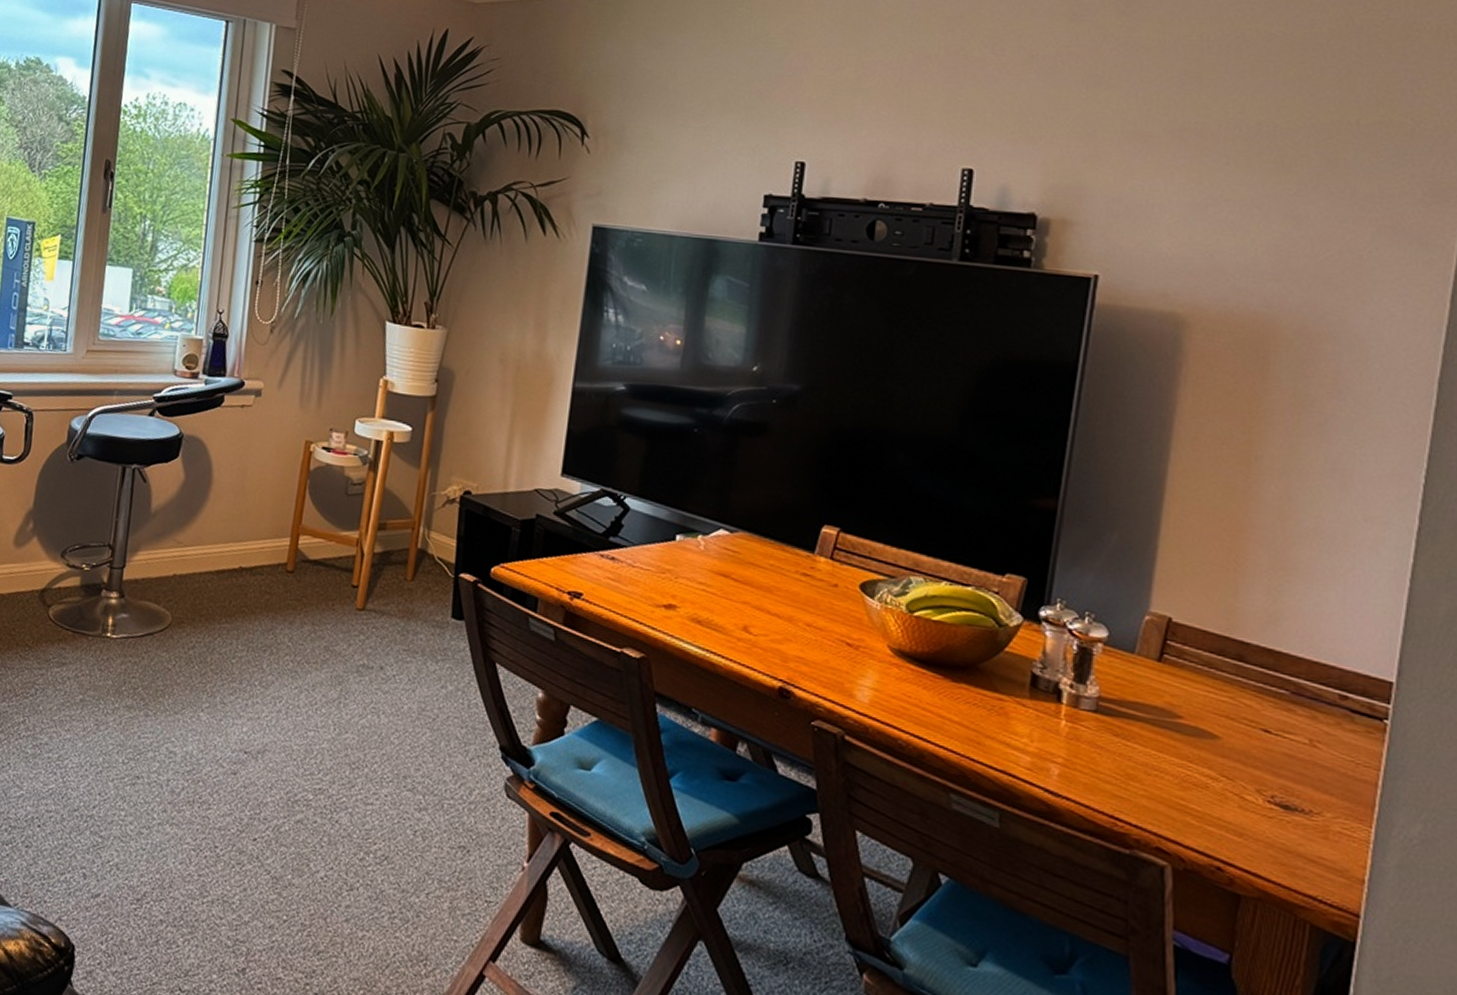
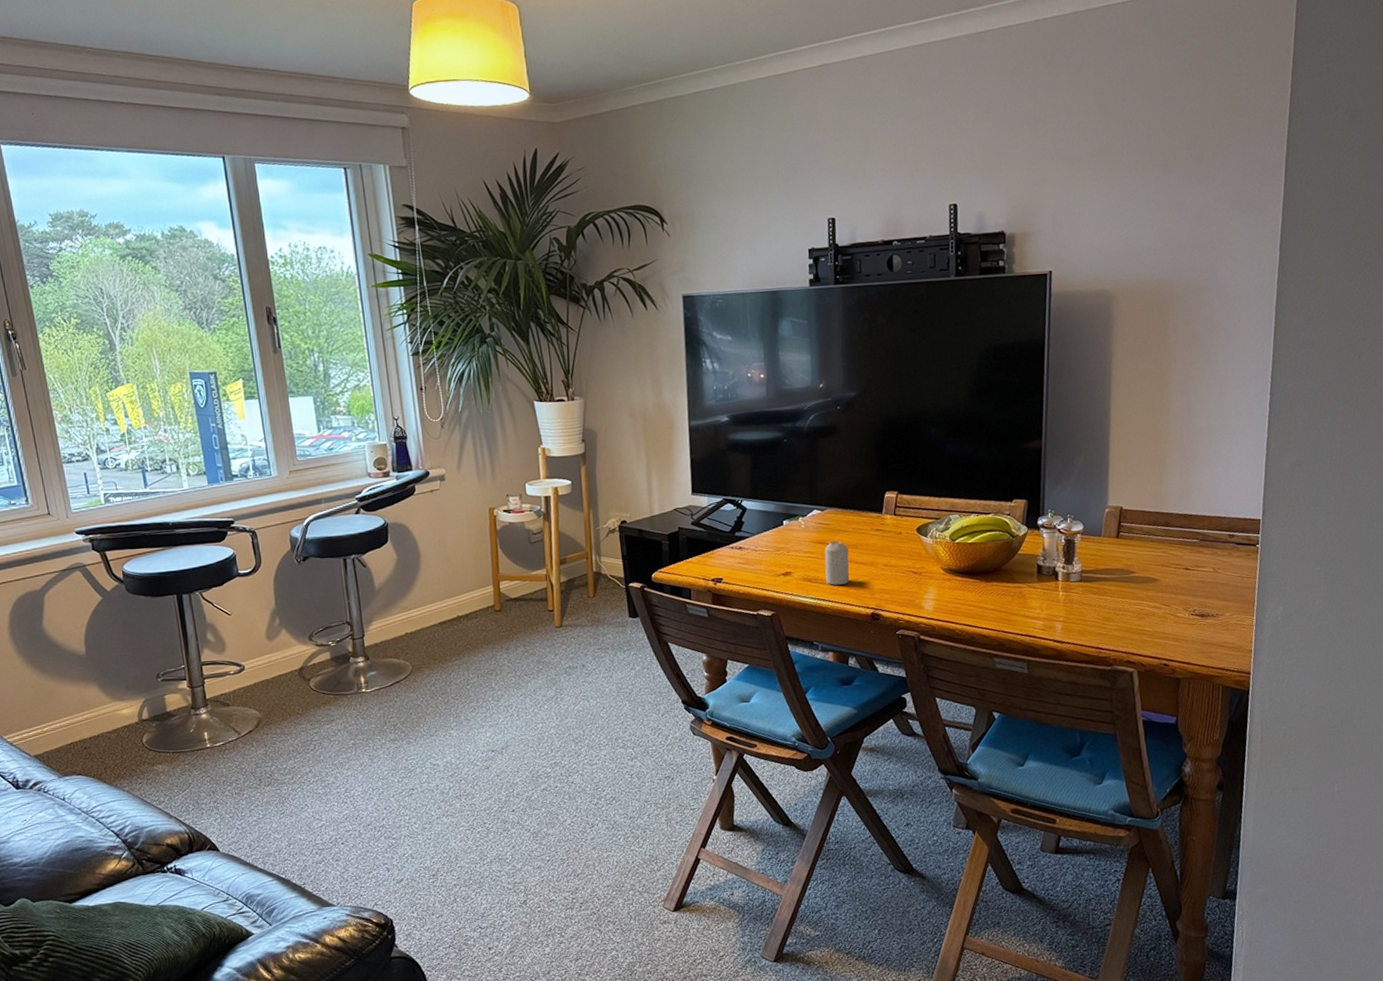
candle: none [722,576,760,639] -> present [824,540,850,585]

